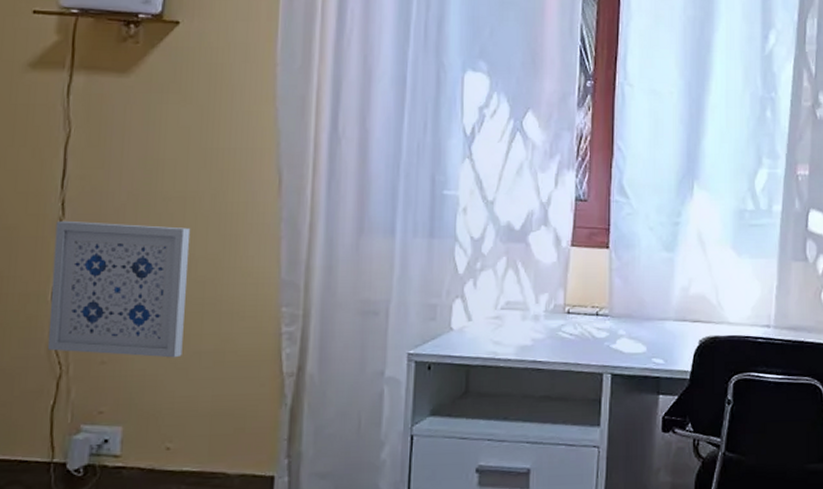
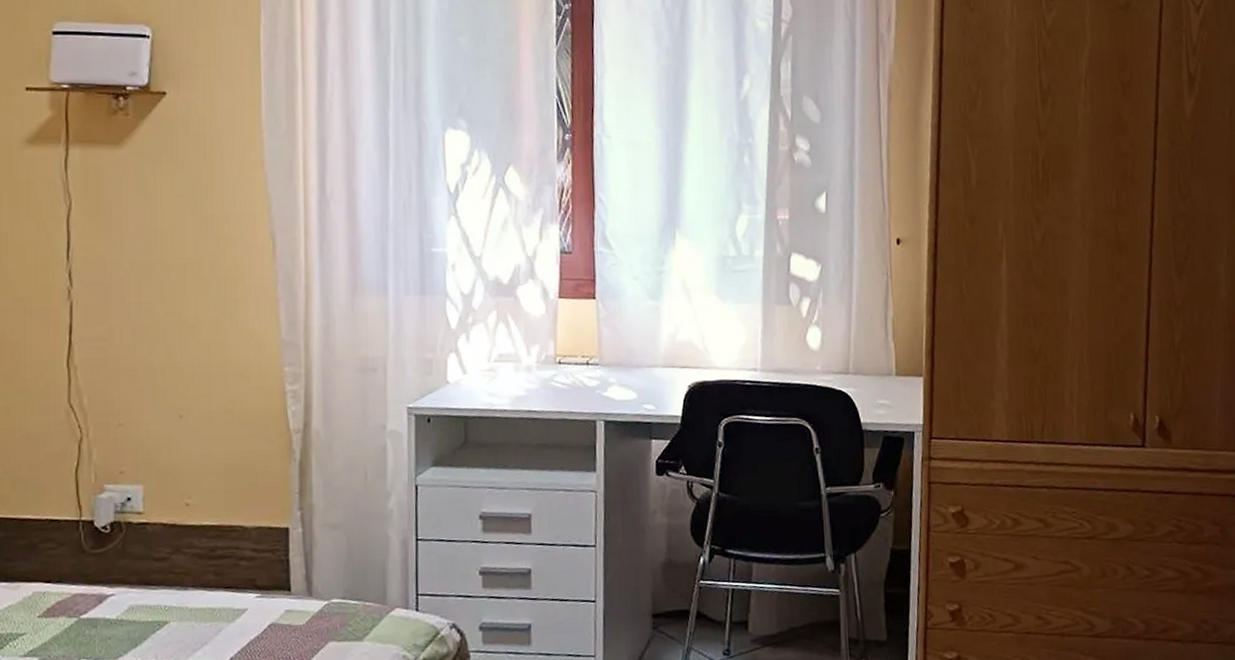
wall art: present [47,220,191,358] -> none [65,290,193,419]

